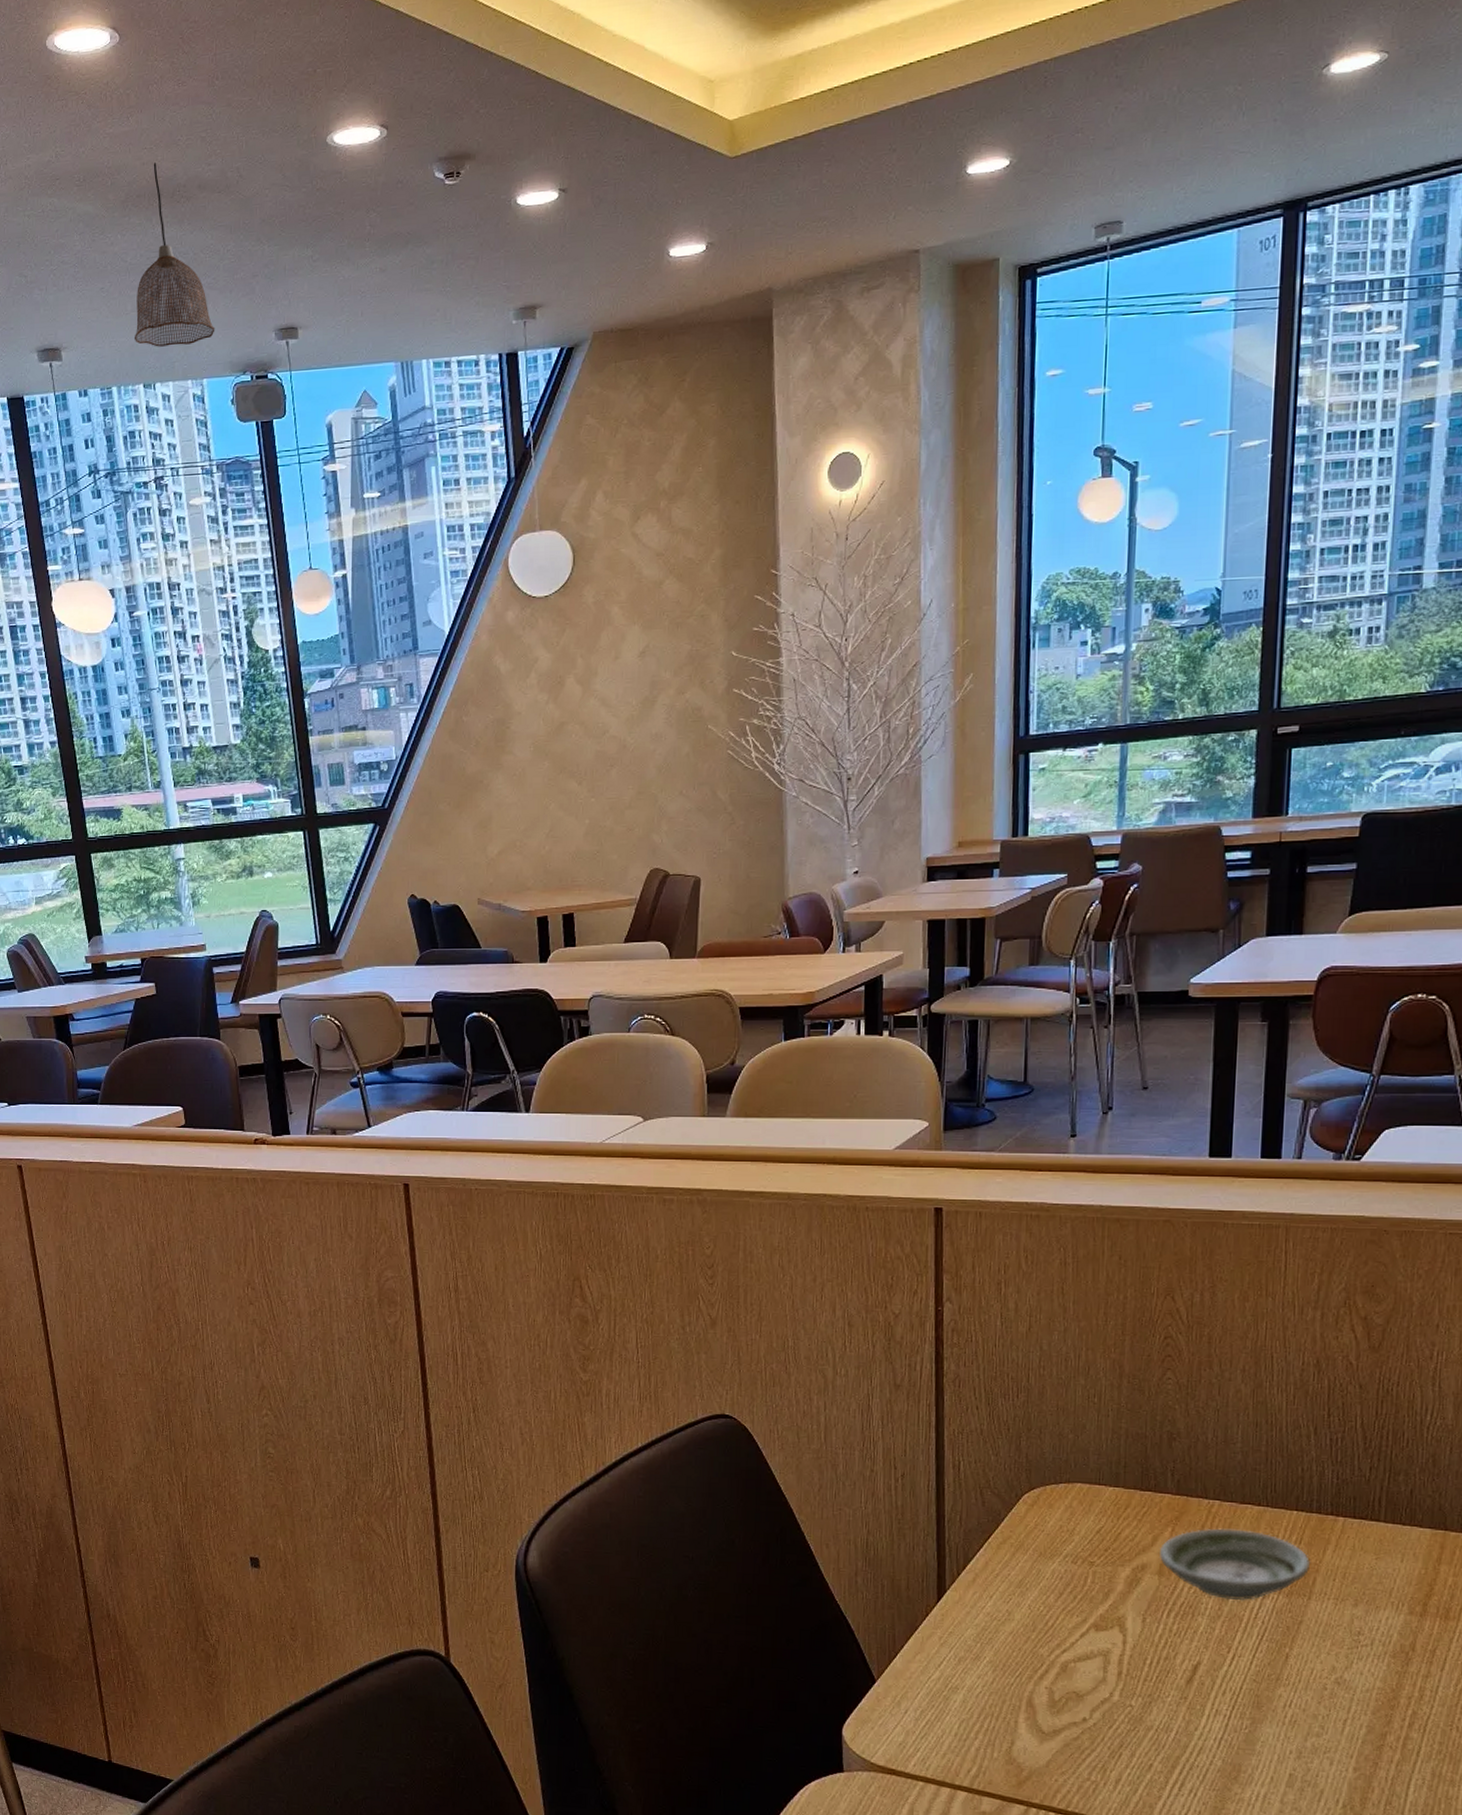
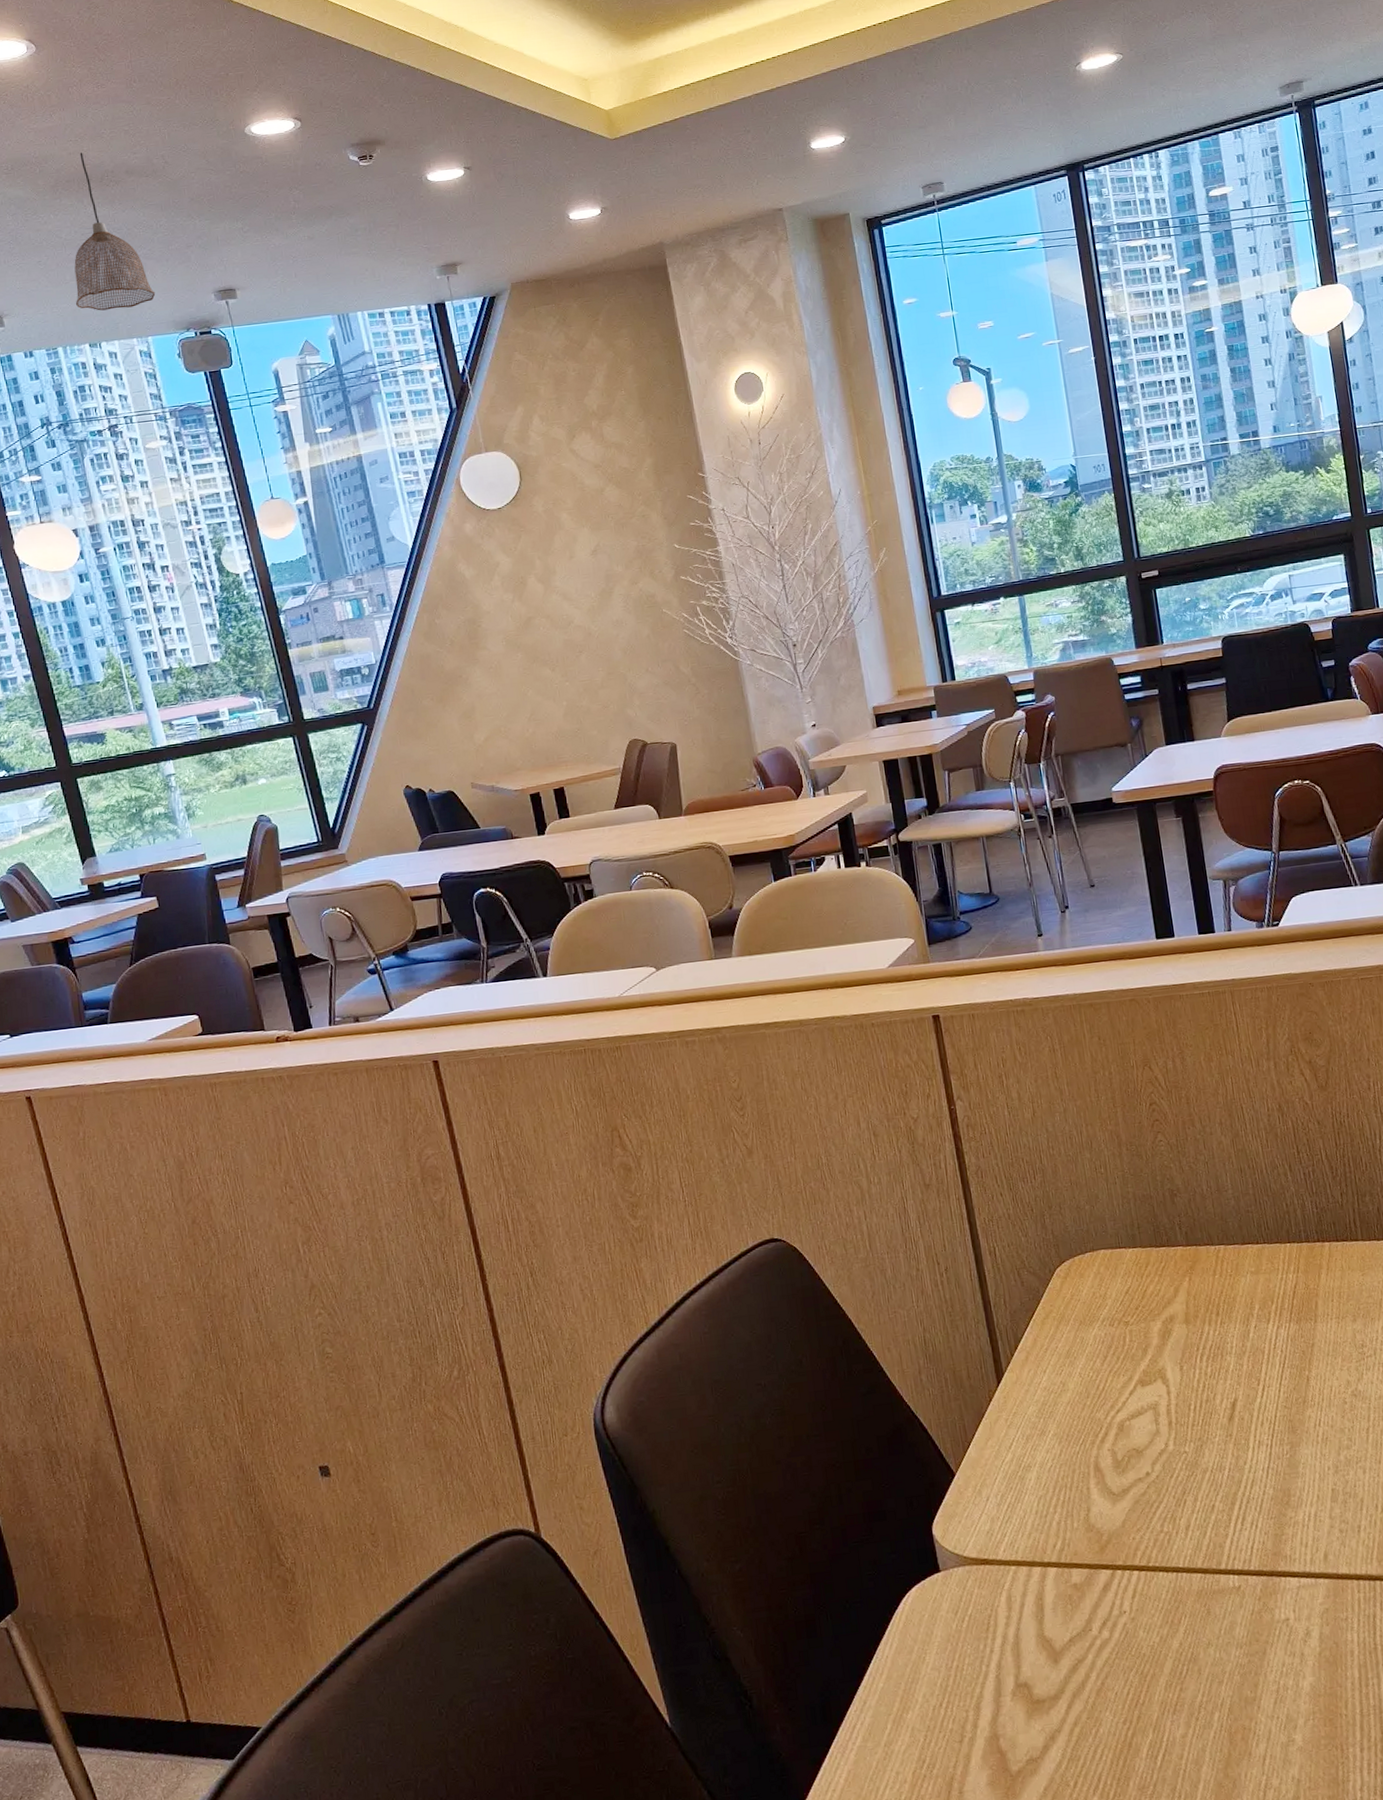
saucer: present [1160,1528,1311,1601] -> none [1182,1268,1311,1336]

